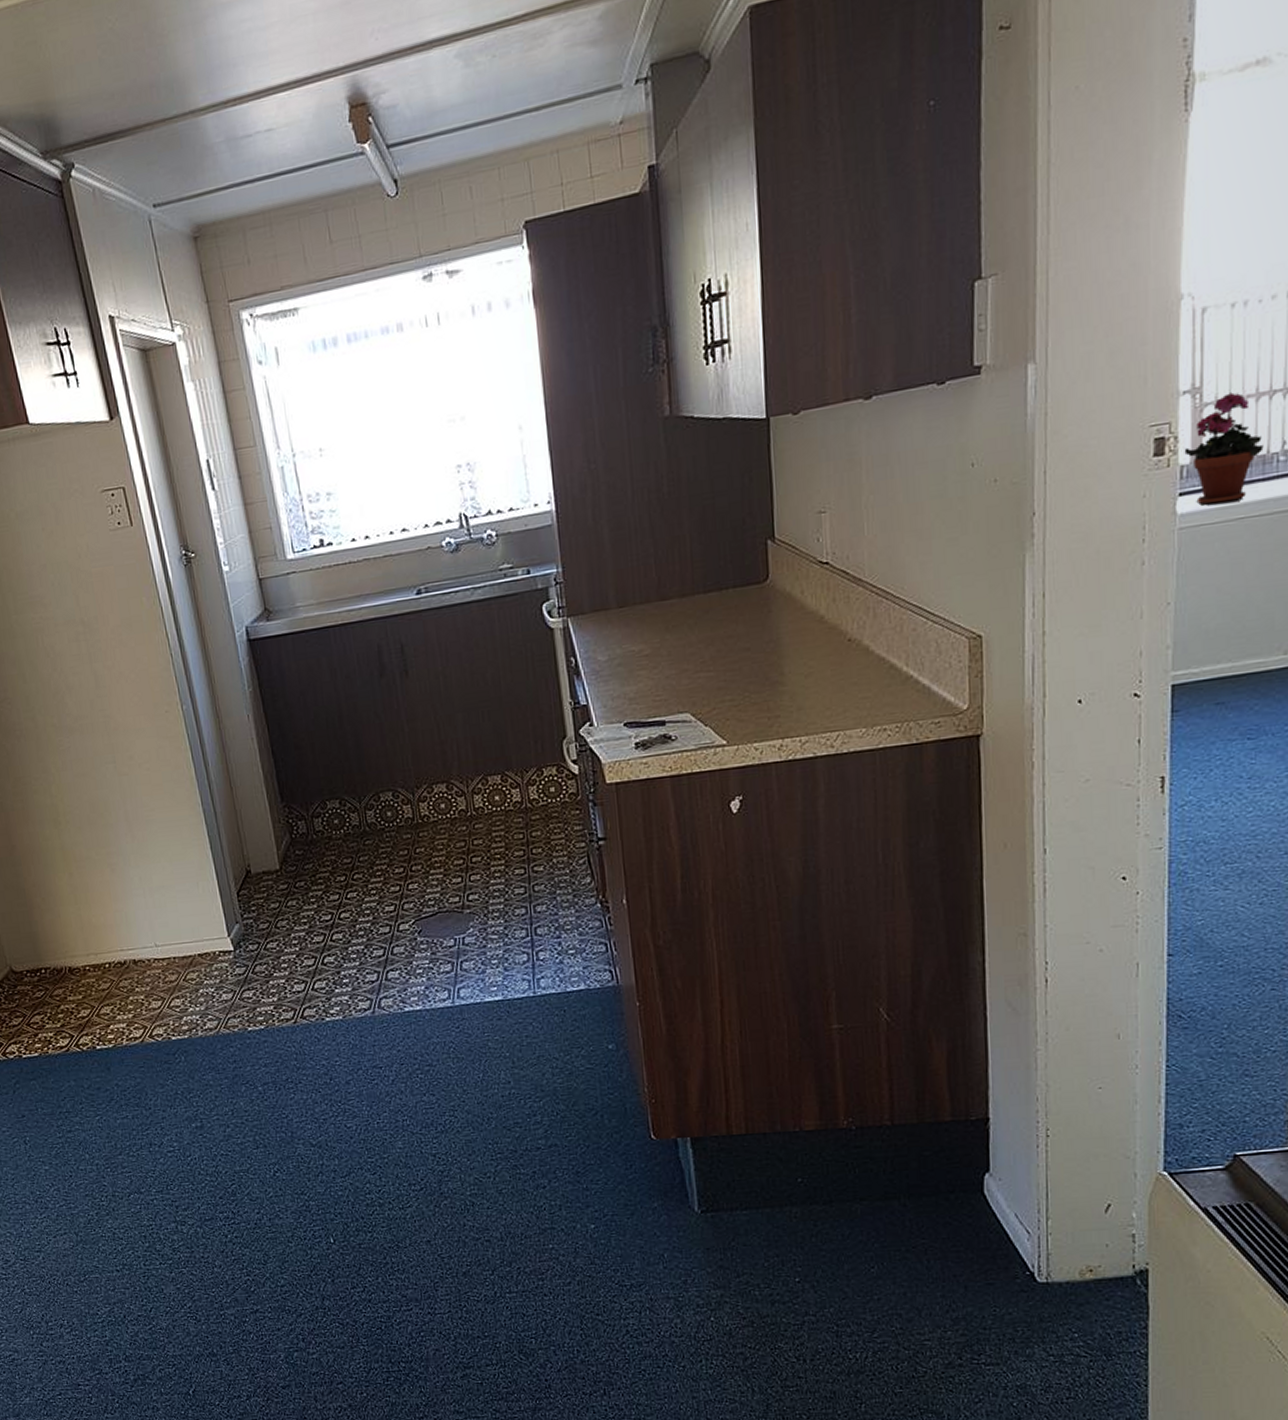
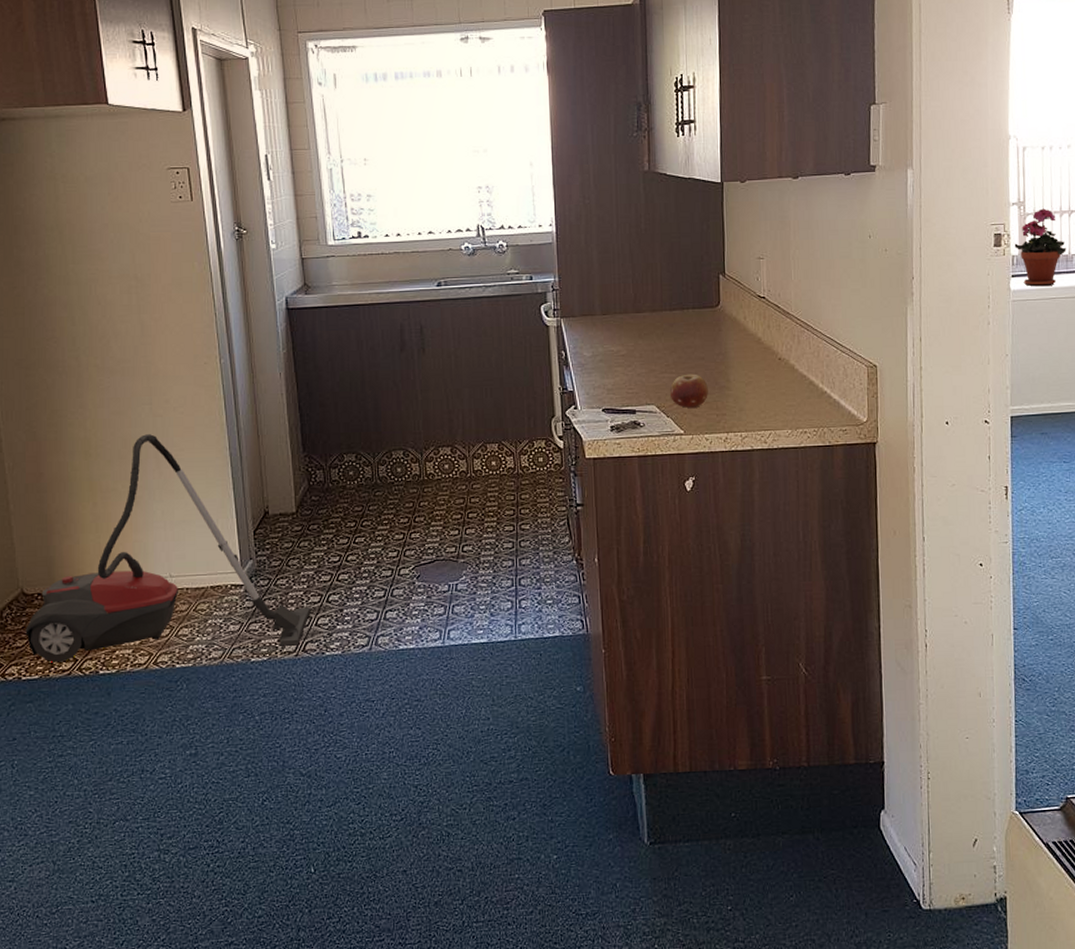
vacuum cleaner: none [19,795,307,1039] -> present [25,434,312,663]
fruit: none [708,669,757,713] -> present [670,374,708,408]

